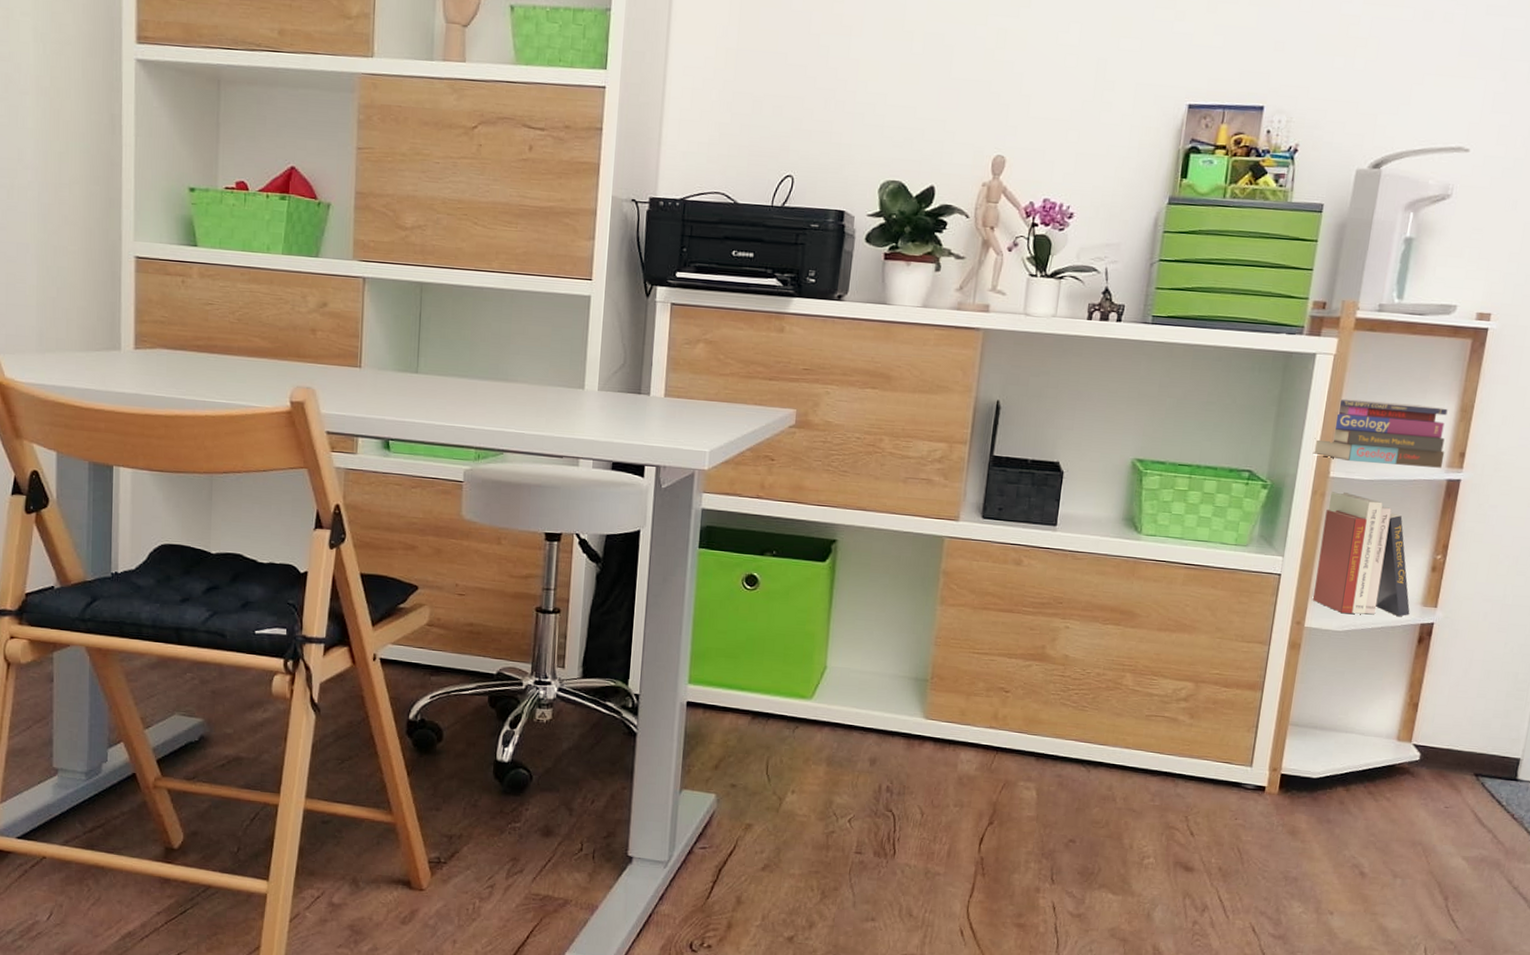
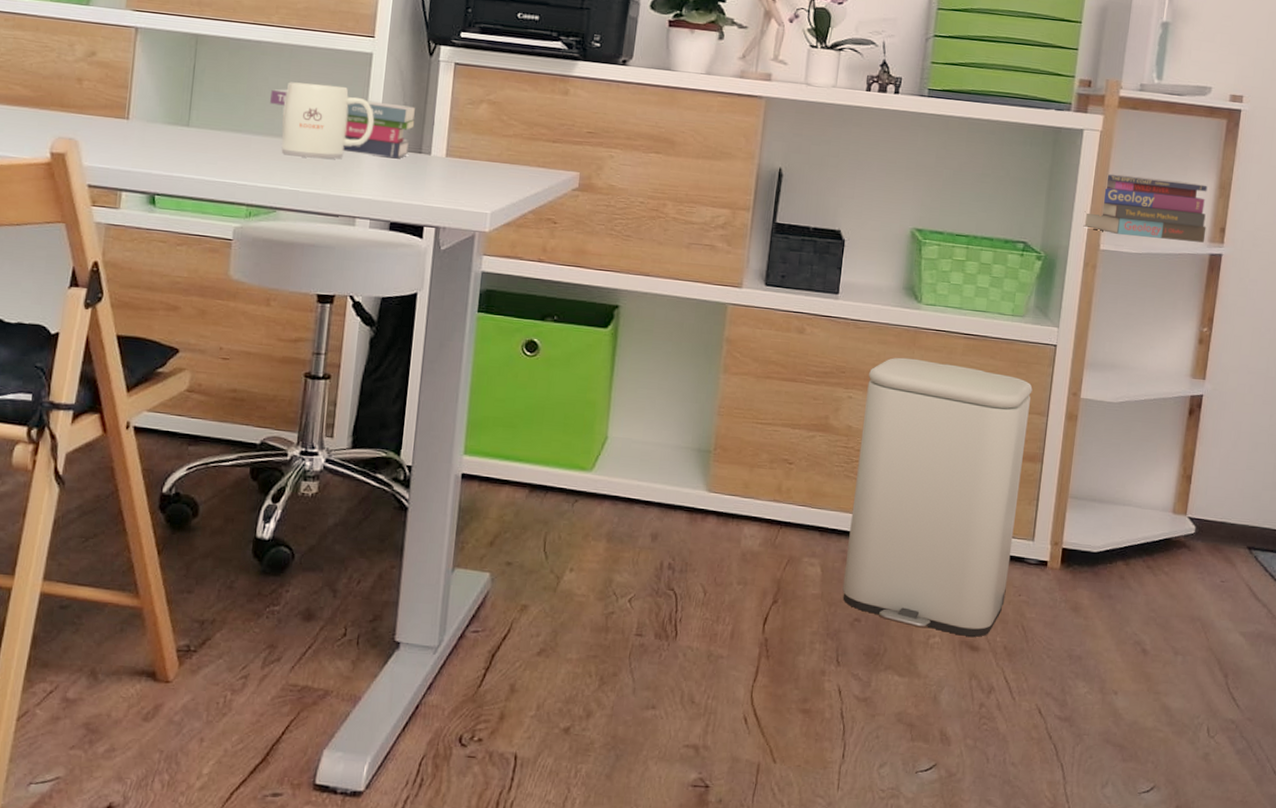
books: none [494,334,634,400] -> present [270,89,415,159]
mug: none [505,327,595,402] -> present [281,82,375,159]
pedal bin: none [1057,587,1255,858] -> present [842,357,1033,637]
books: present [1313,492,1410,617] -> none [1088,264,1180,389]

